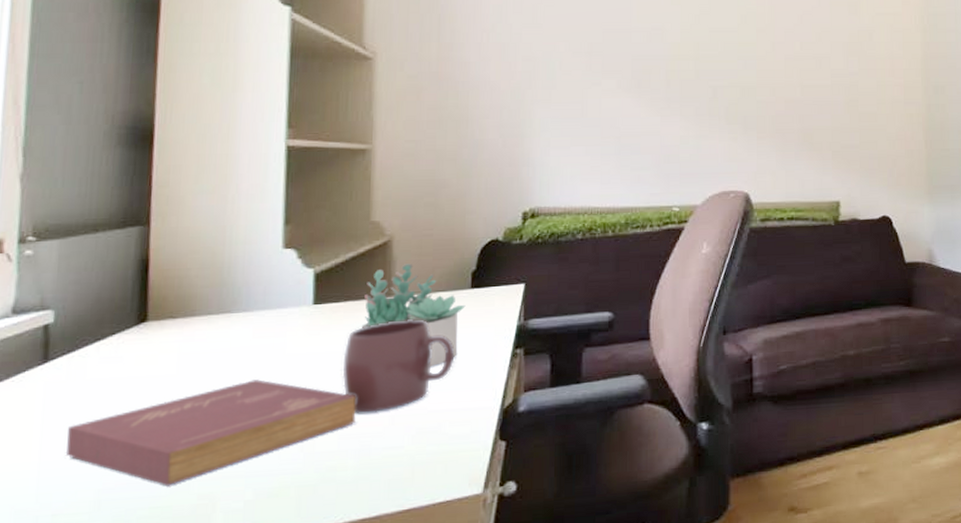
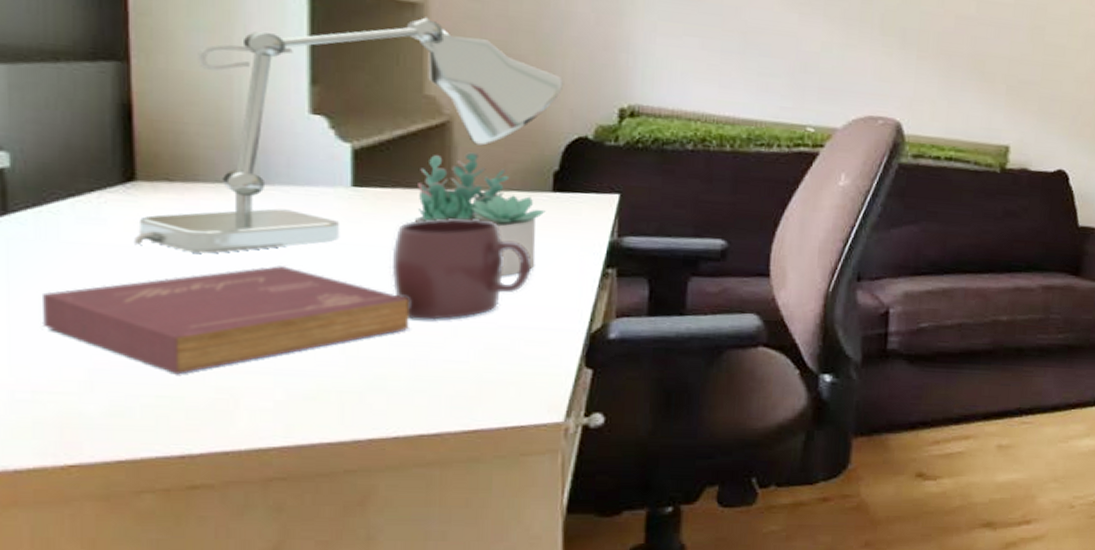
desk lamp: none [143,159,479,377] -> present [135,17,564,254]

